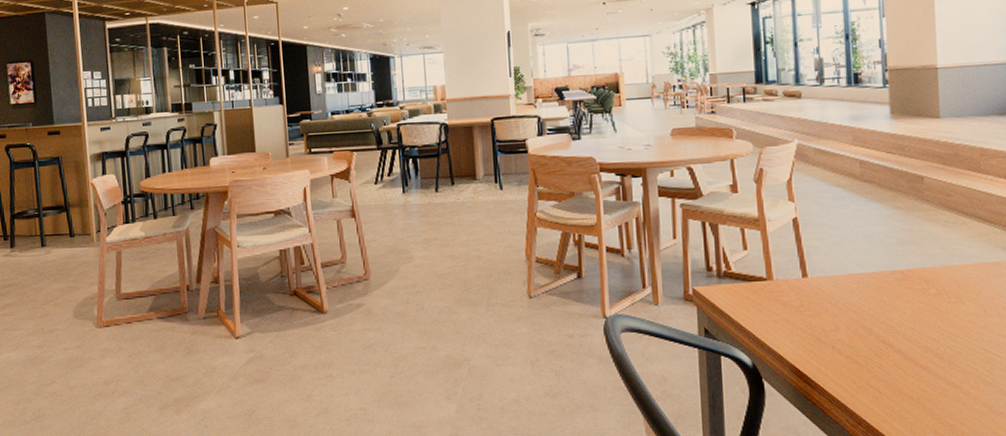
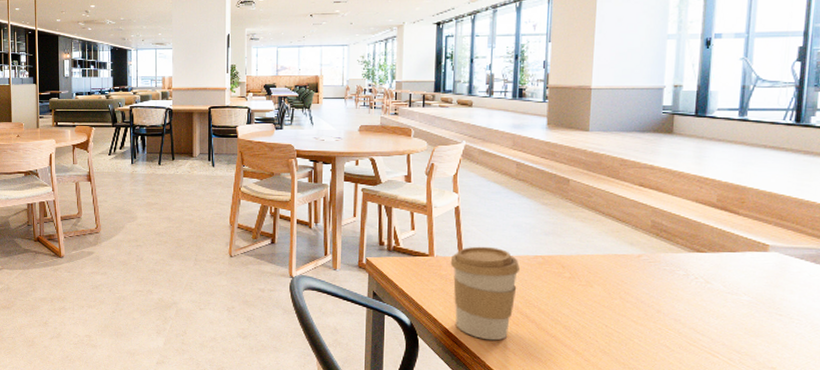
coffee cup: none [793,263,877,378] -> present [450,246,521,341]

